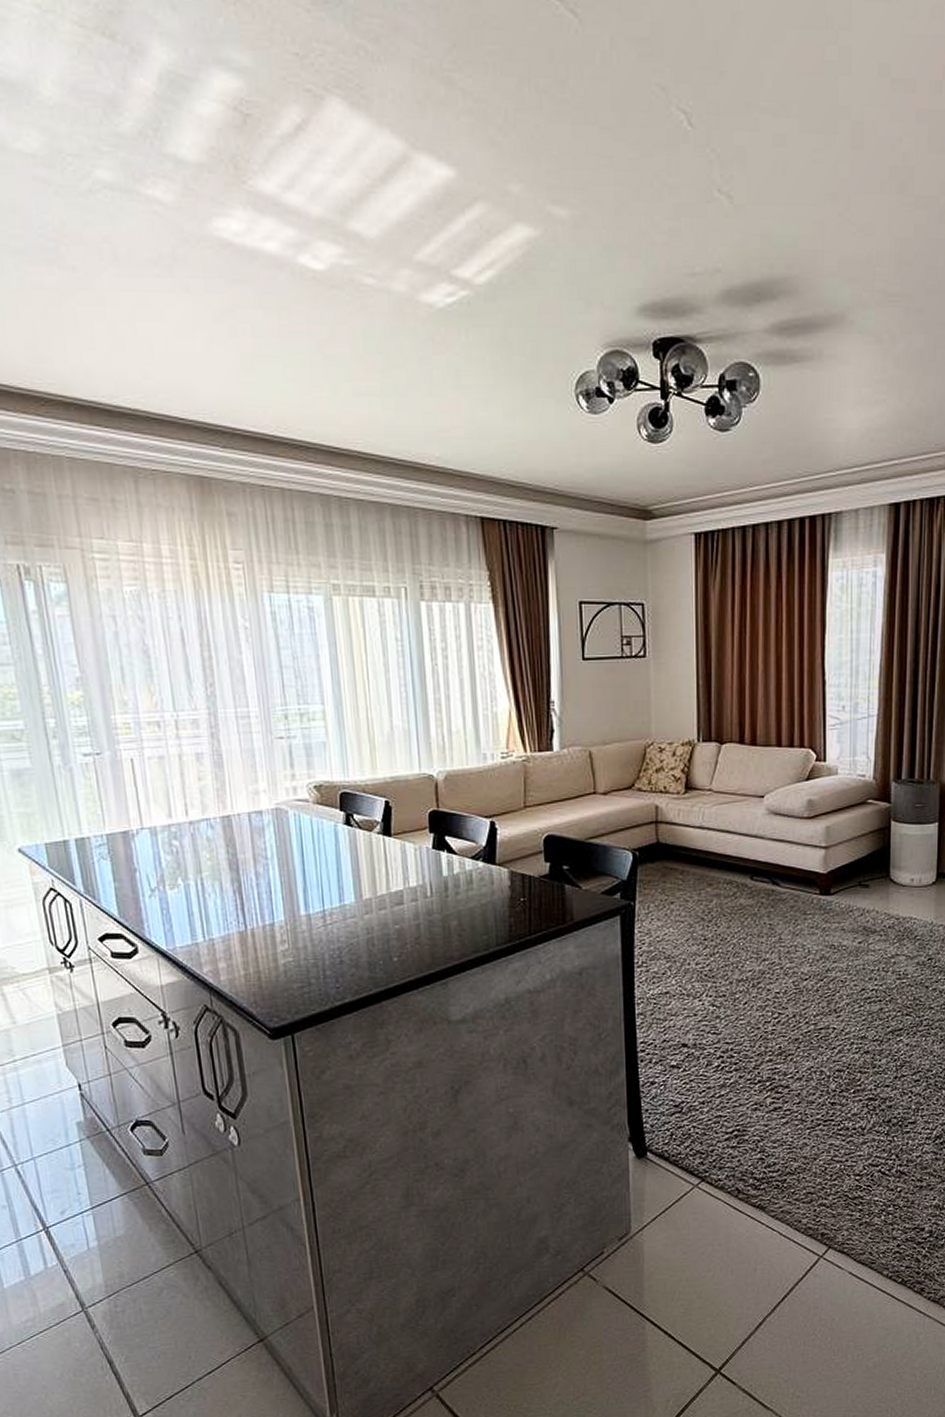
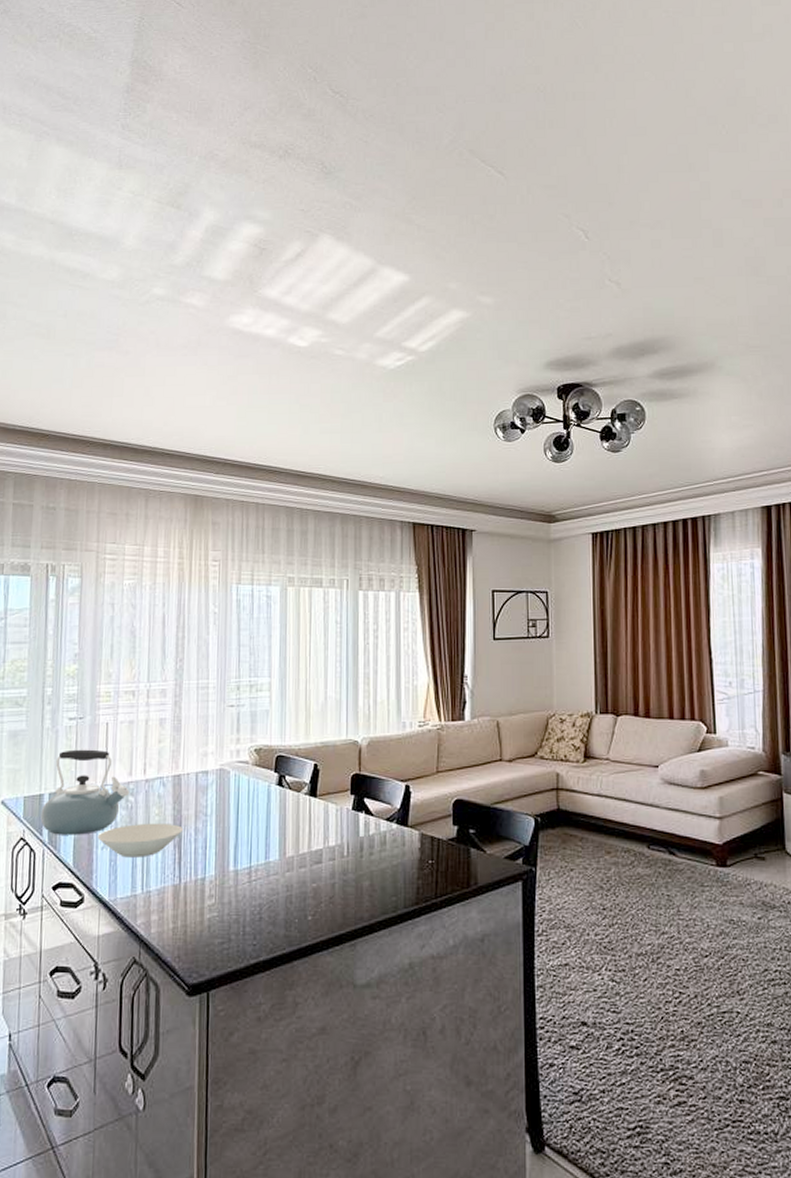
kettle: none [69,789,173,884] -> present [40,749,130,835]
bowl: none [142,867,241,906] -> present [97,823,183,858]

